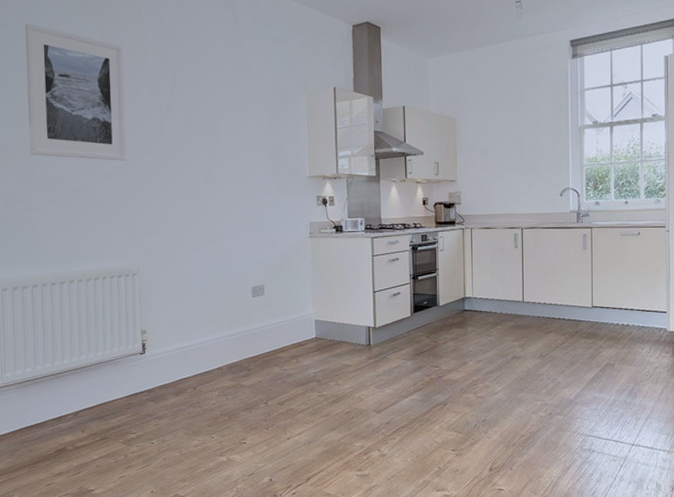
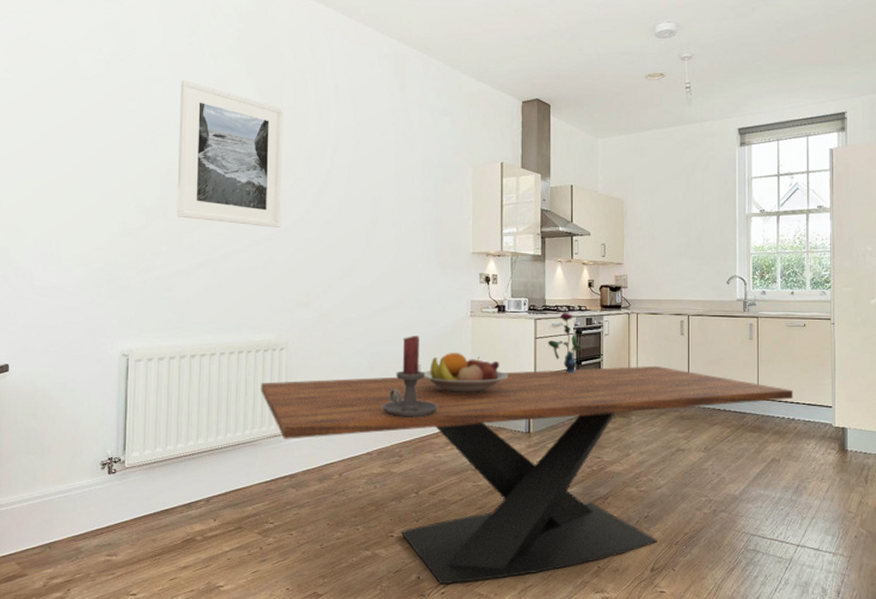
dining table: none [116,278,628,486] -> present [260,365,794,585]
candle holder: none [230,258,282,334] -> present [383,336,438,417]
fruit bowl: none [267,271,348,311] -> present [424,352,509,394]
vase: none [384,231,418,288] -> present [547,313,582,373]

